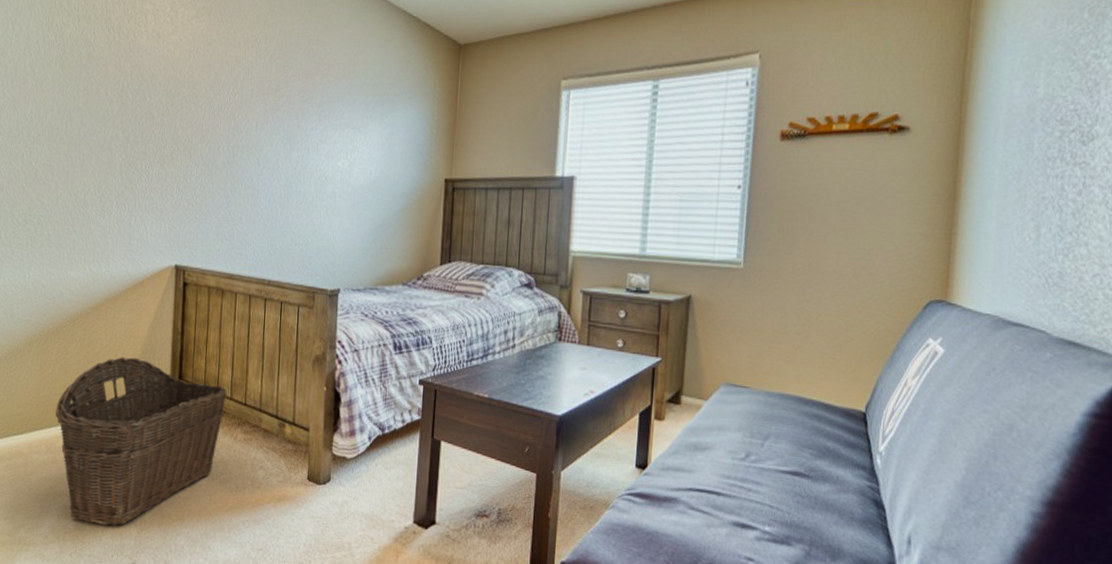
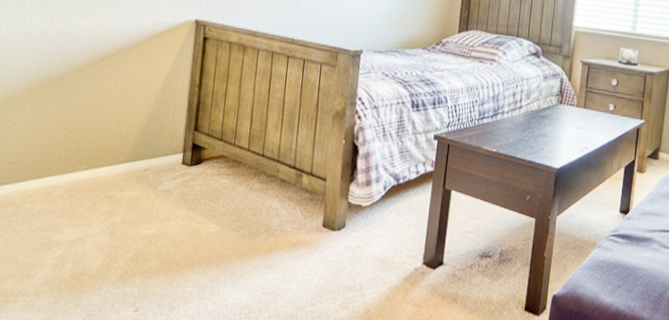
wicker basket: present [55,356,227,526] -> none [54,107,245,275]

